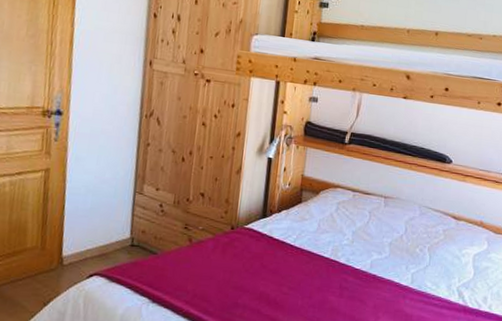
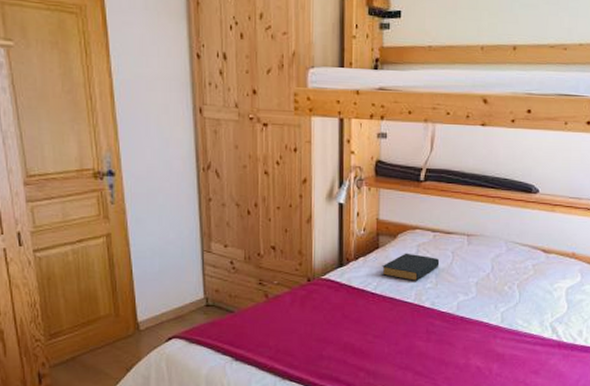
hardback book: none [302,209,357,237] -> present [382,253,440,281]

